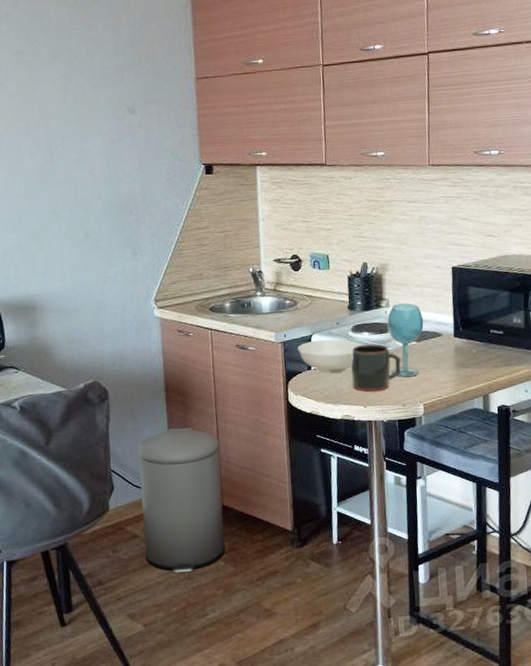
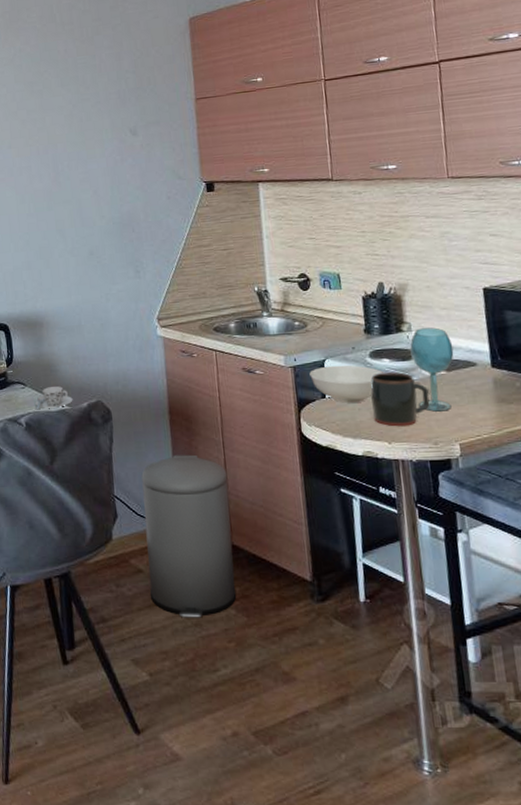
teacup: none [29,369,69,393] -> present [35,386,73,410]

